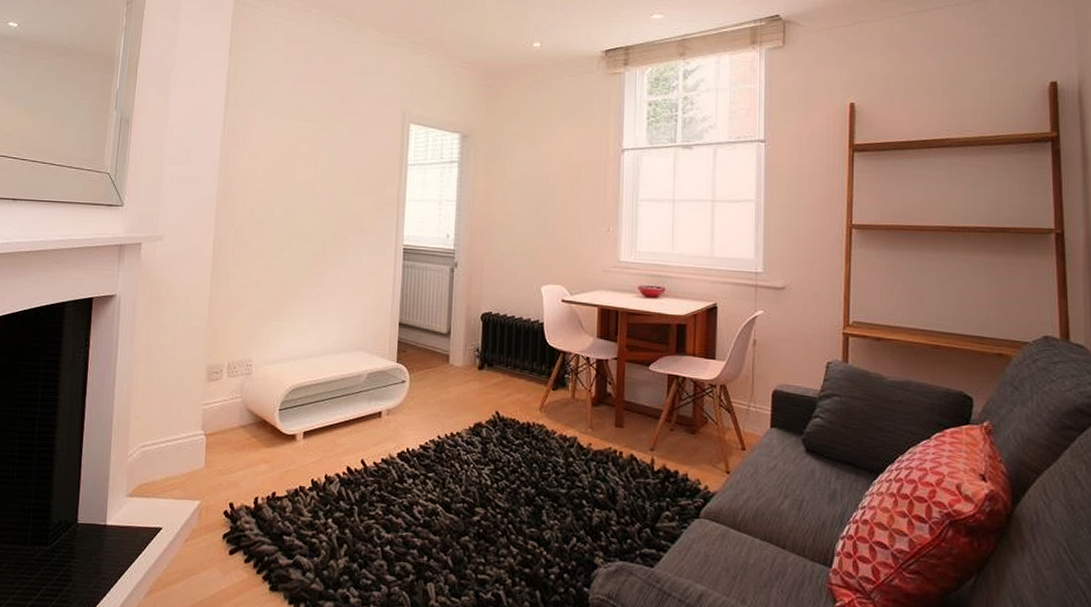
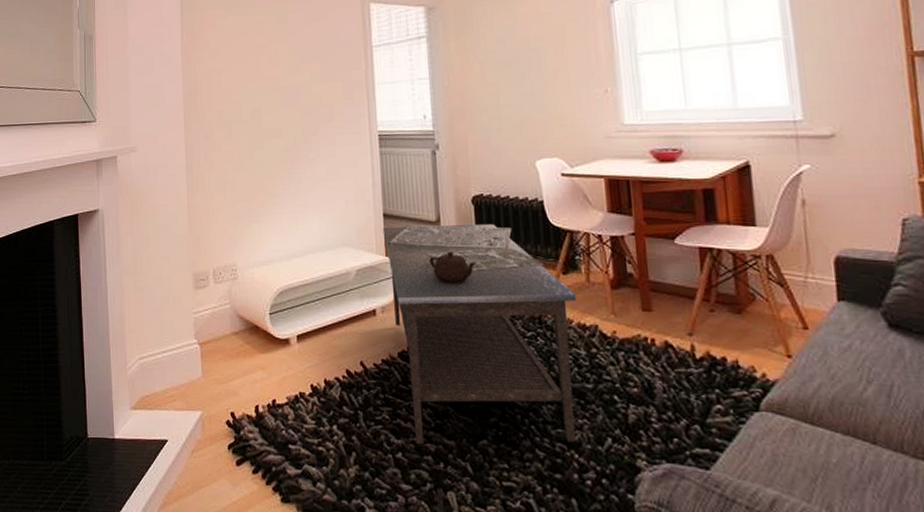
coffee table: none [396,334,562,541] -> present [382,223,577,445]

